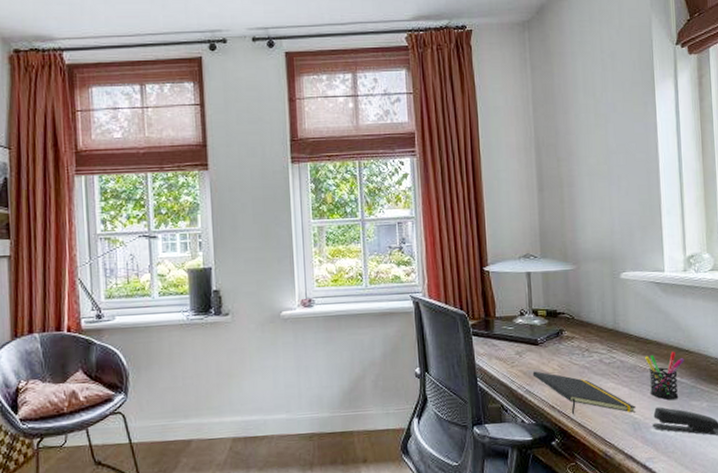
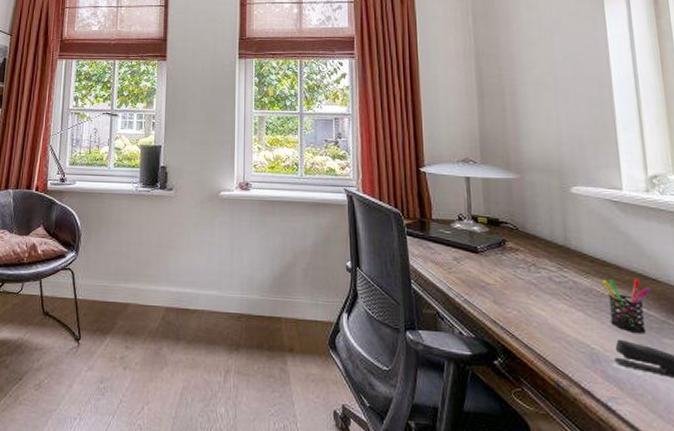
notepad: present [532,371,636,414] -> none [471,280,594,342]

